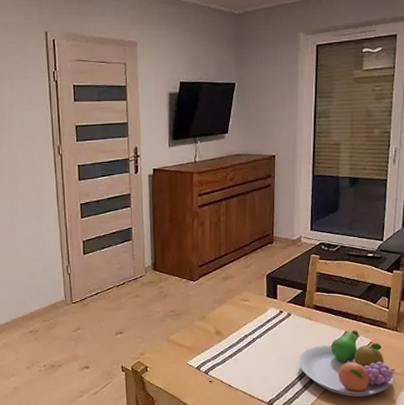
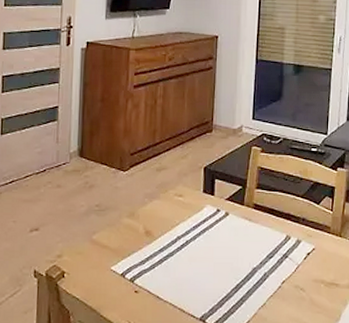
fruit bowl: present [299,330,396,397] -> none [236,234,339,314]

